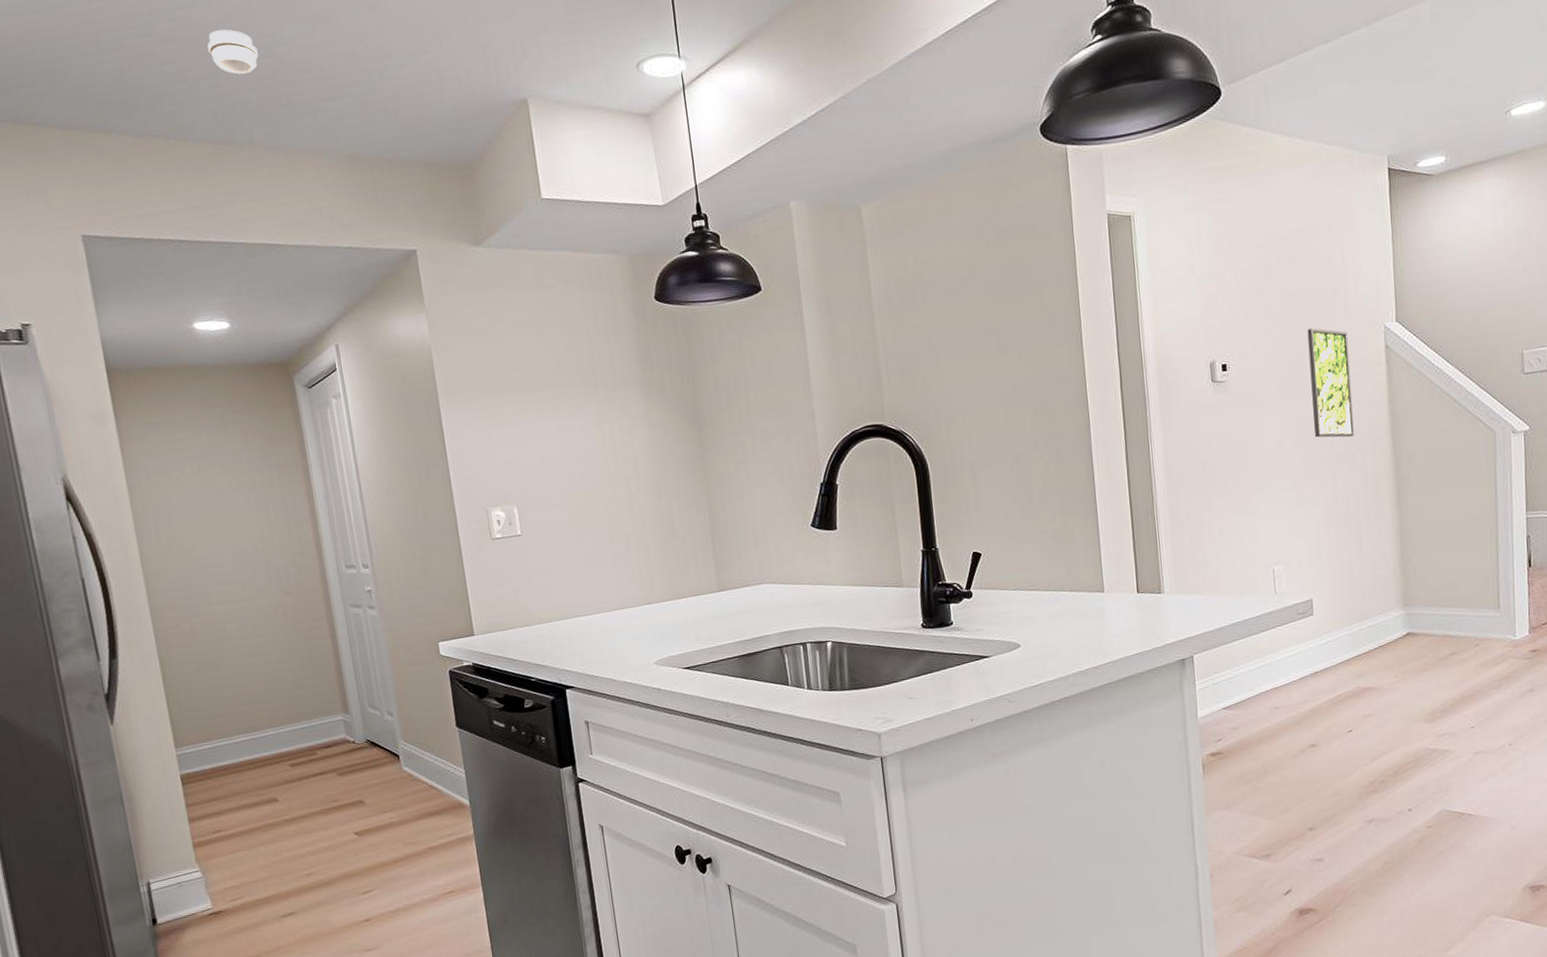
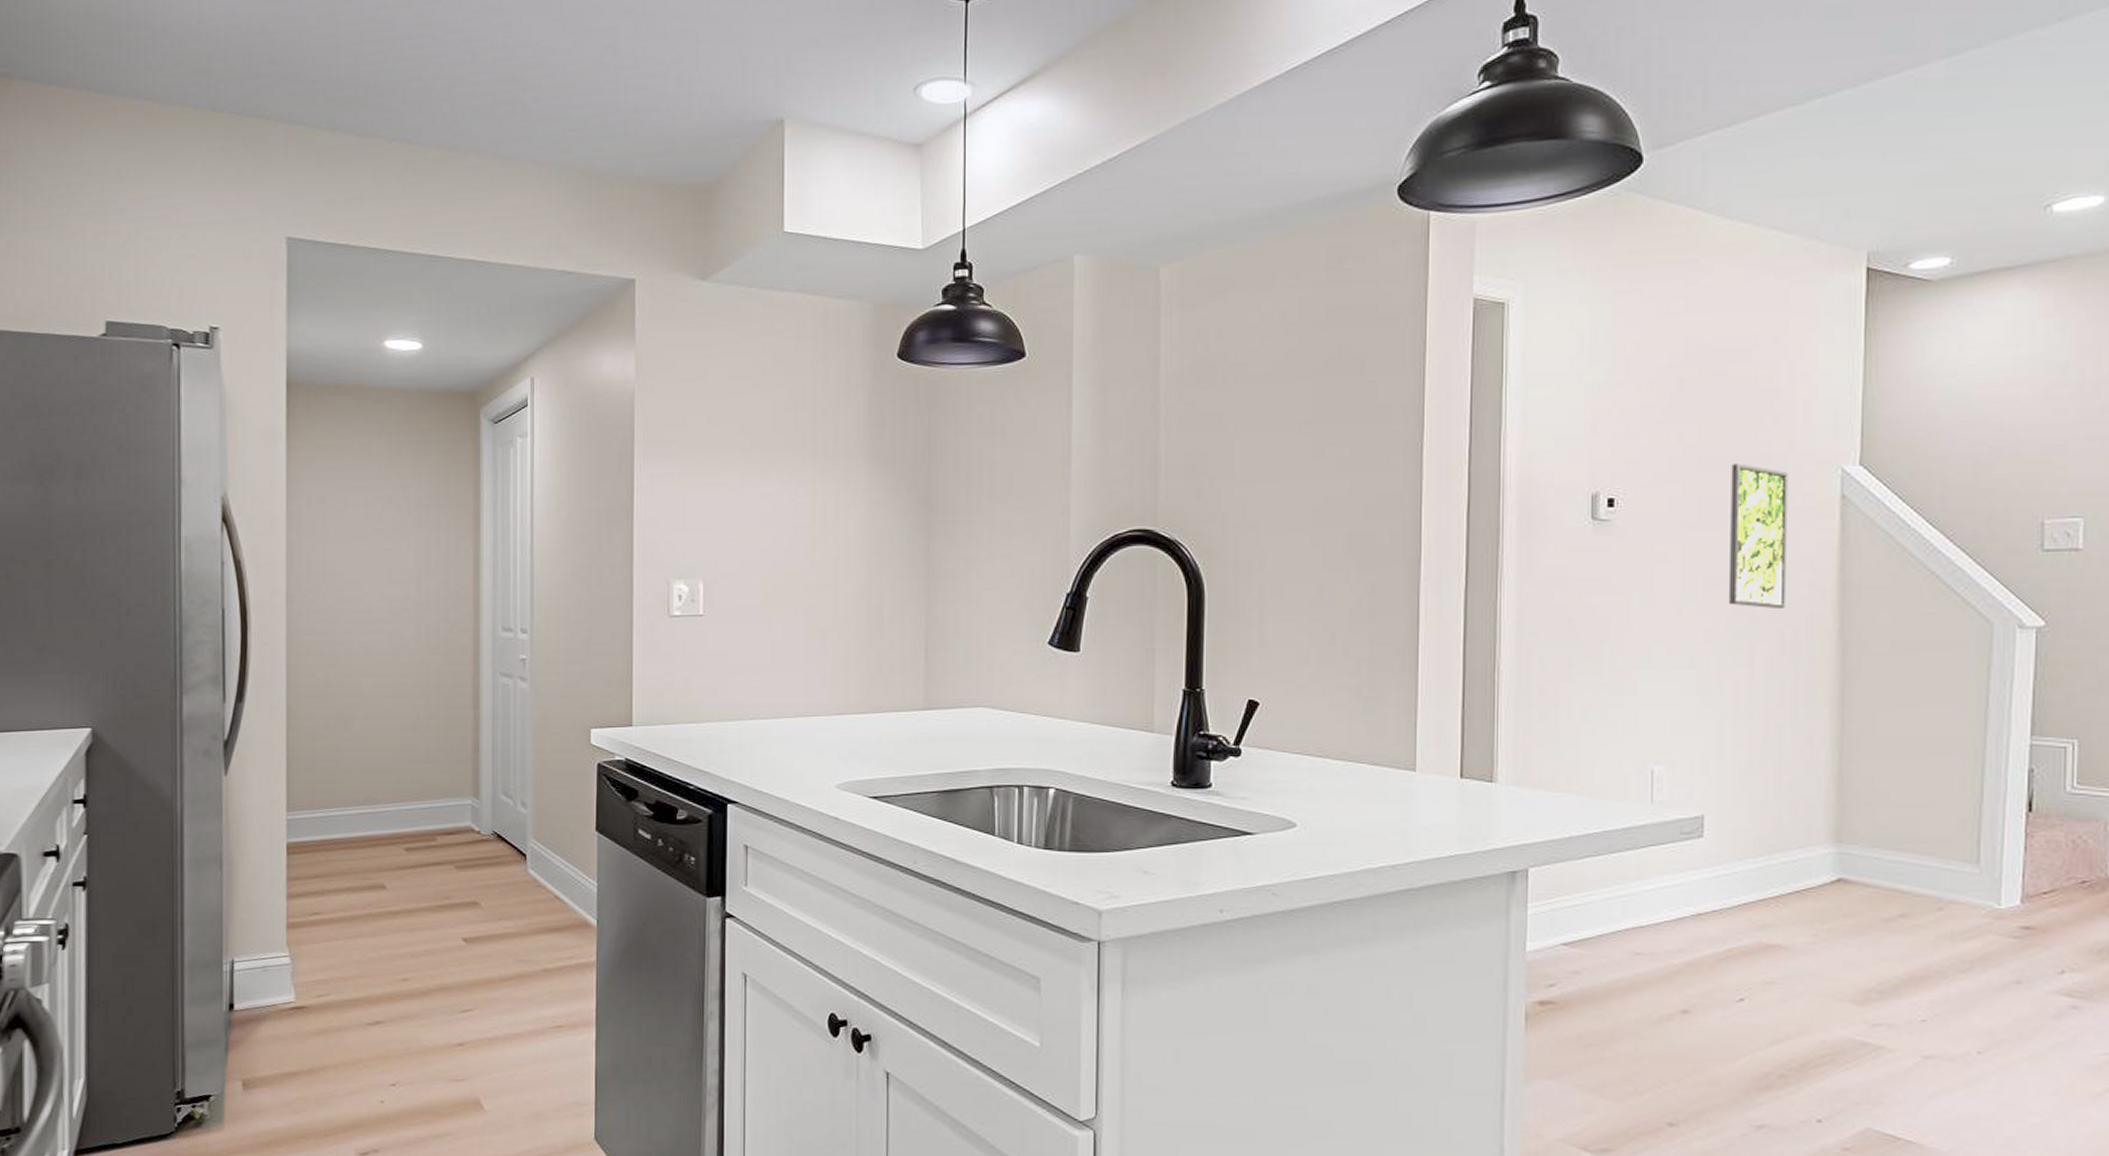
smoke detector: present [207,29,258,75] -> none [449,27,500,76]

